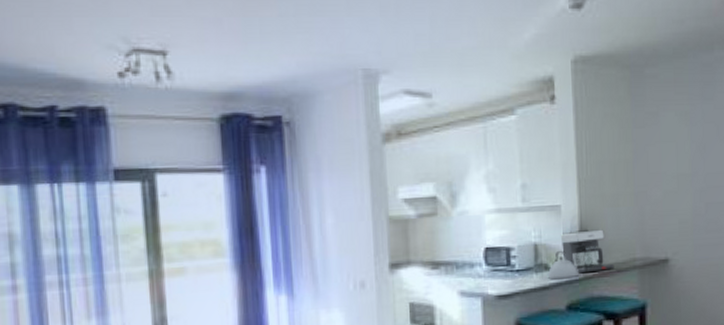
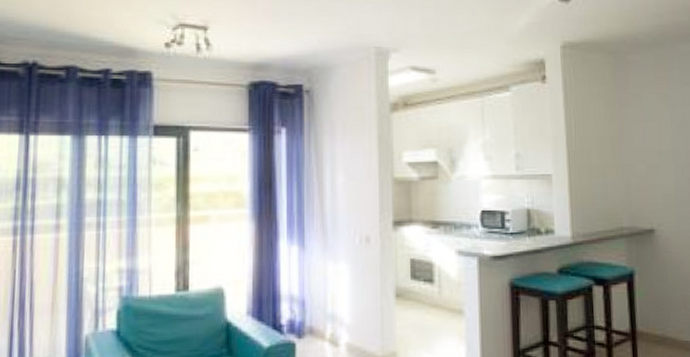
kettle: present [548,251,580,280] -> none [540,217,570,244]
coffee maker: present [560,229,615,274] -> none [551,198,603,239]

